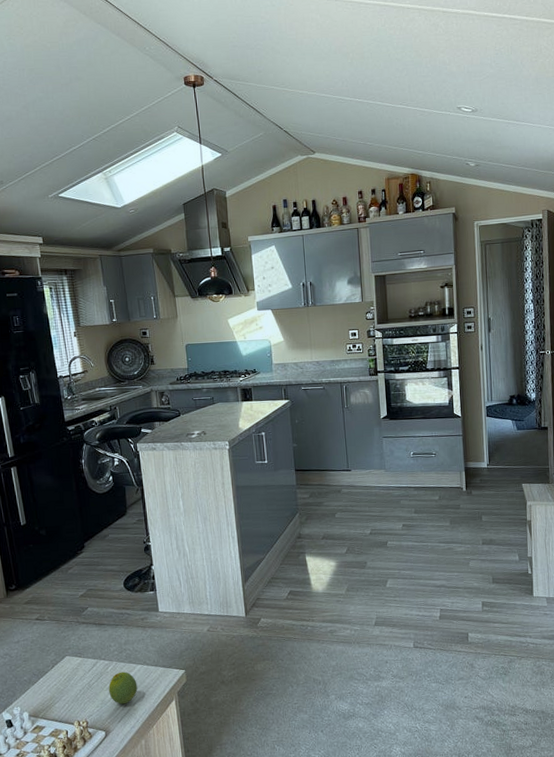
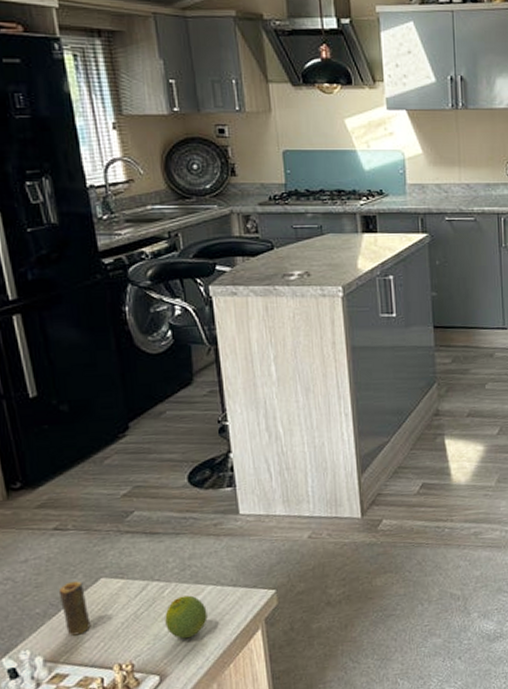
candle: none [38,657,60,698] -> present [58,581,91,636]

